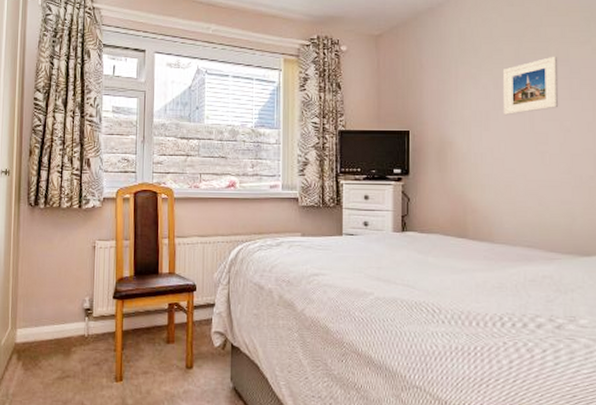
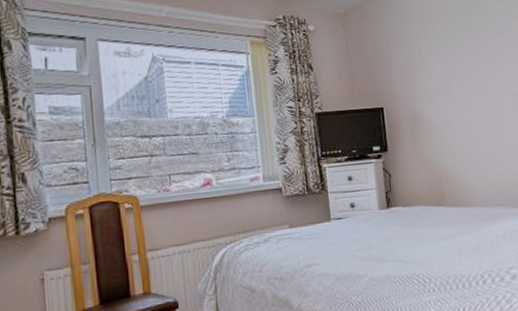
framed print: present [502,56,559,116] -> none [459,28,507,86]

